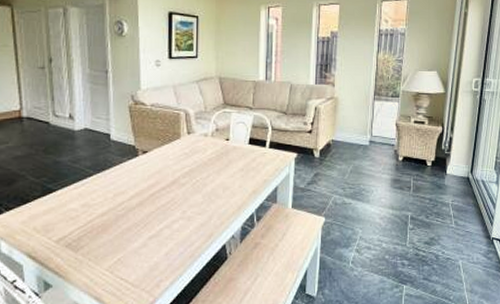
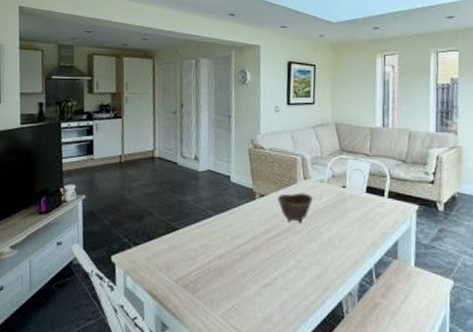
bowl: none [160,147,197,177] -> present [277,192,313,223]

